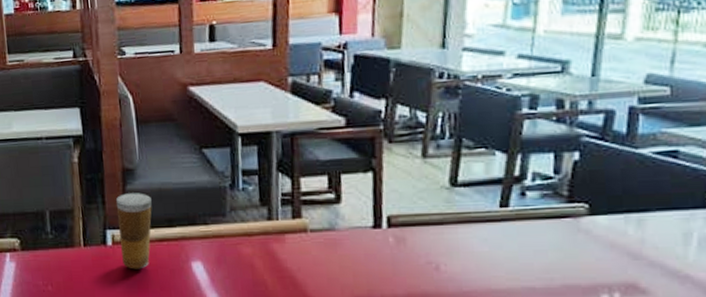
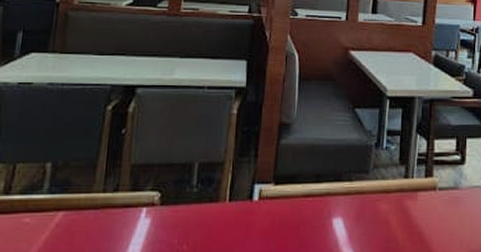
beverage cup: present [115,193,152,270] -> none [266,147,303,226]

